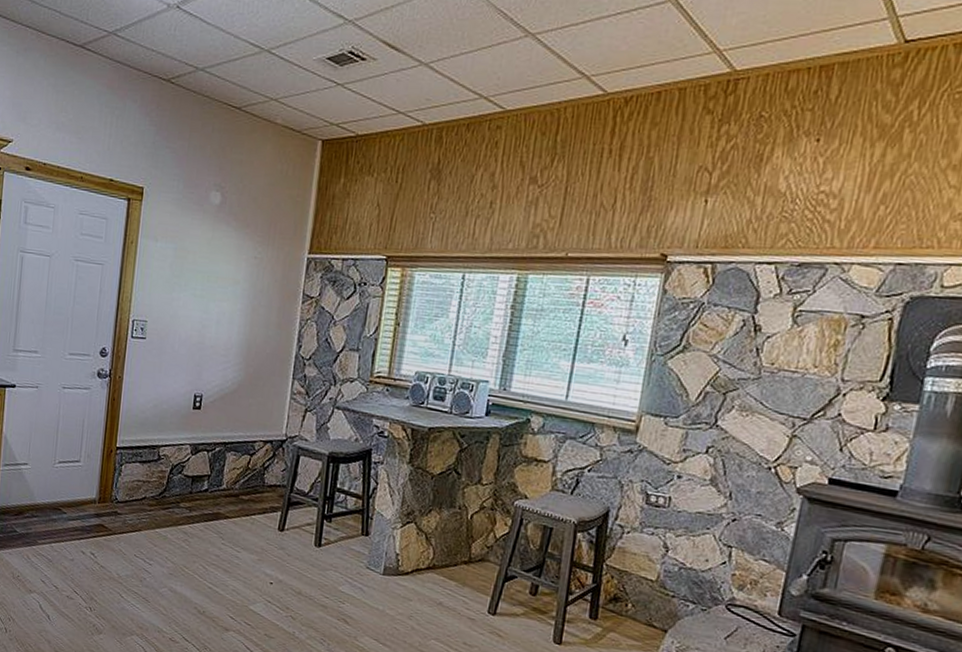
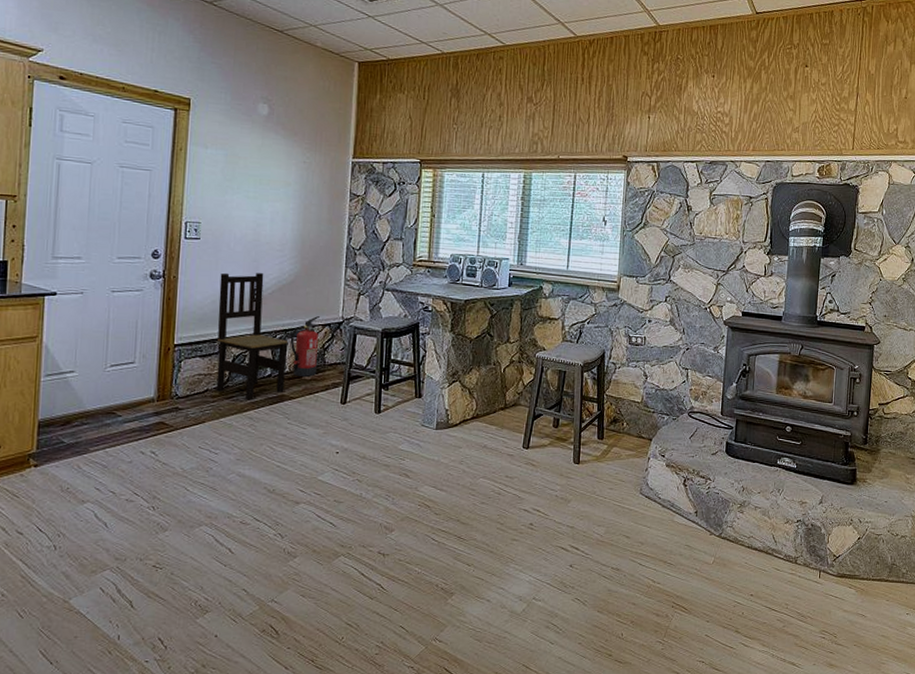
dining chair: none [153,376,228,513] -> present [216,272,289,399]
fire extinguisher: none [229,431,263,497] -> present [290,316,321,377]

